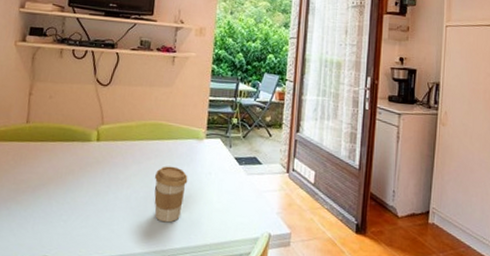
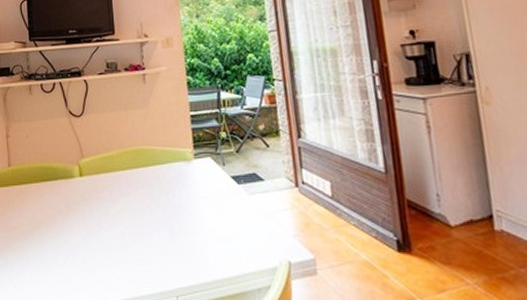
coffee cup: present [154,166,188,223] -> none [147,194,183,259]

